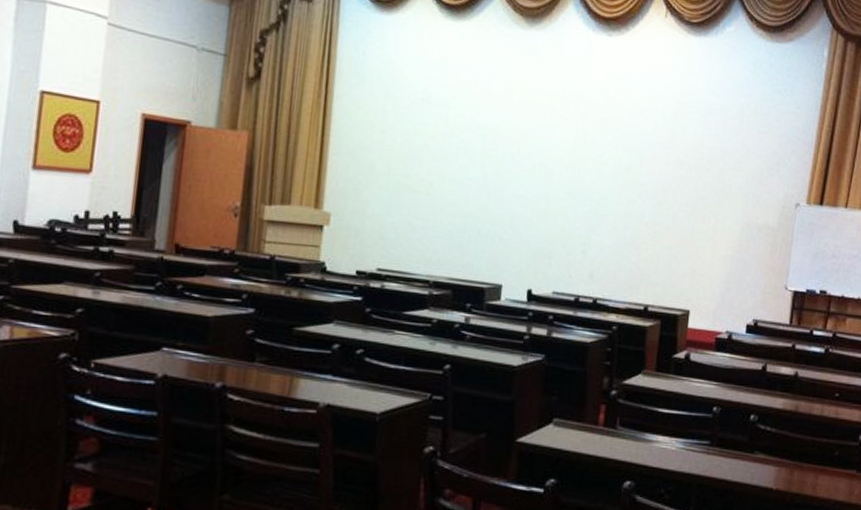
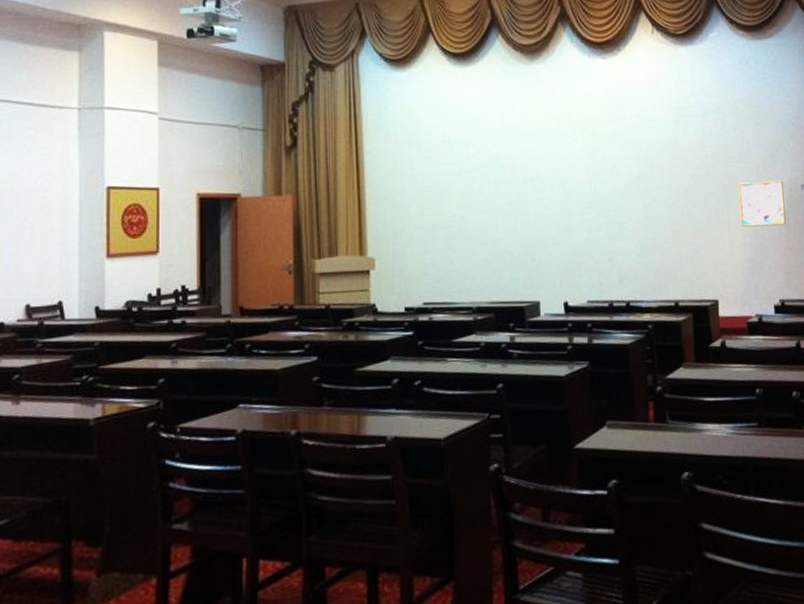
wall art: none [726,192,777,243] -> present [738,180,786,227]

